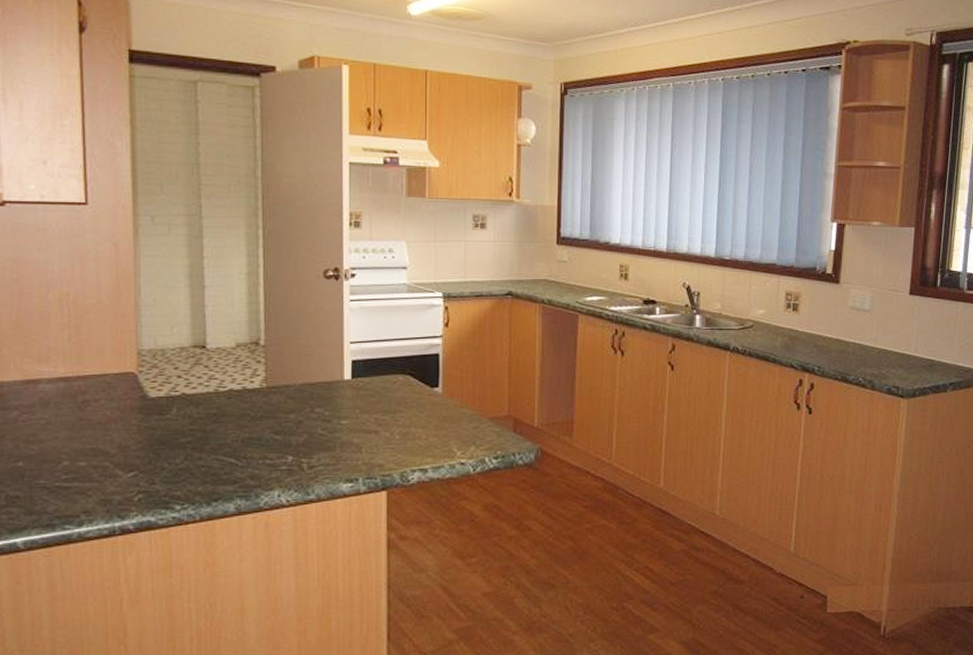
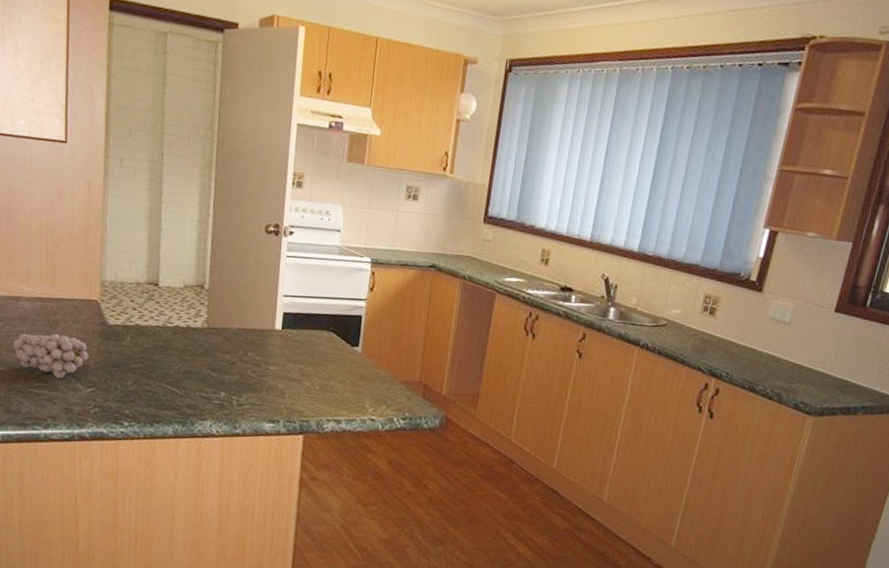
fruit: none [32,415,128,467] -> present [12,333,89,379]

